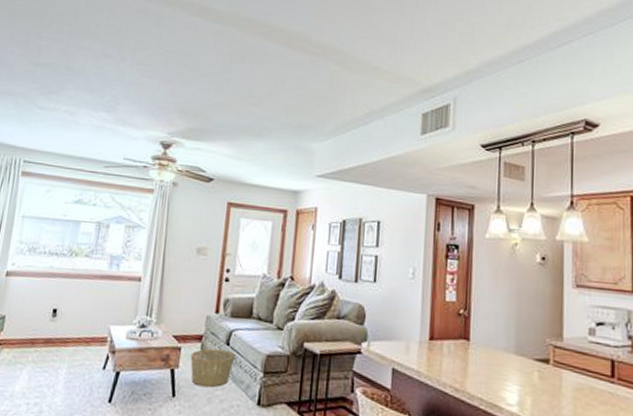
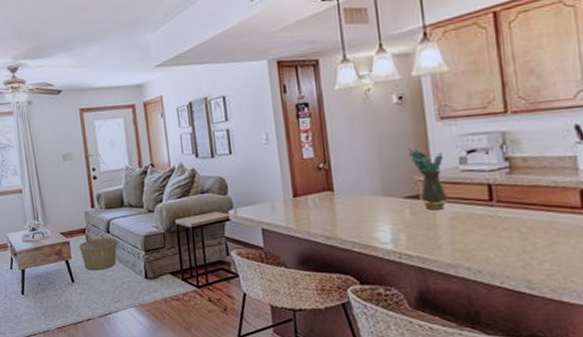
vase: none [545,309,575,379] -> present [409,148,448,210]

